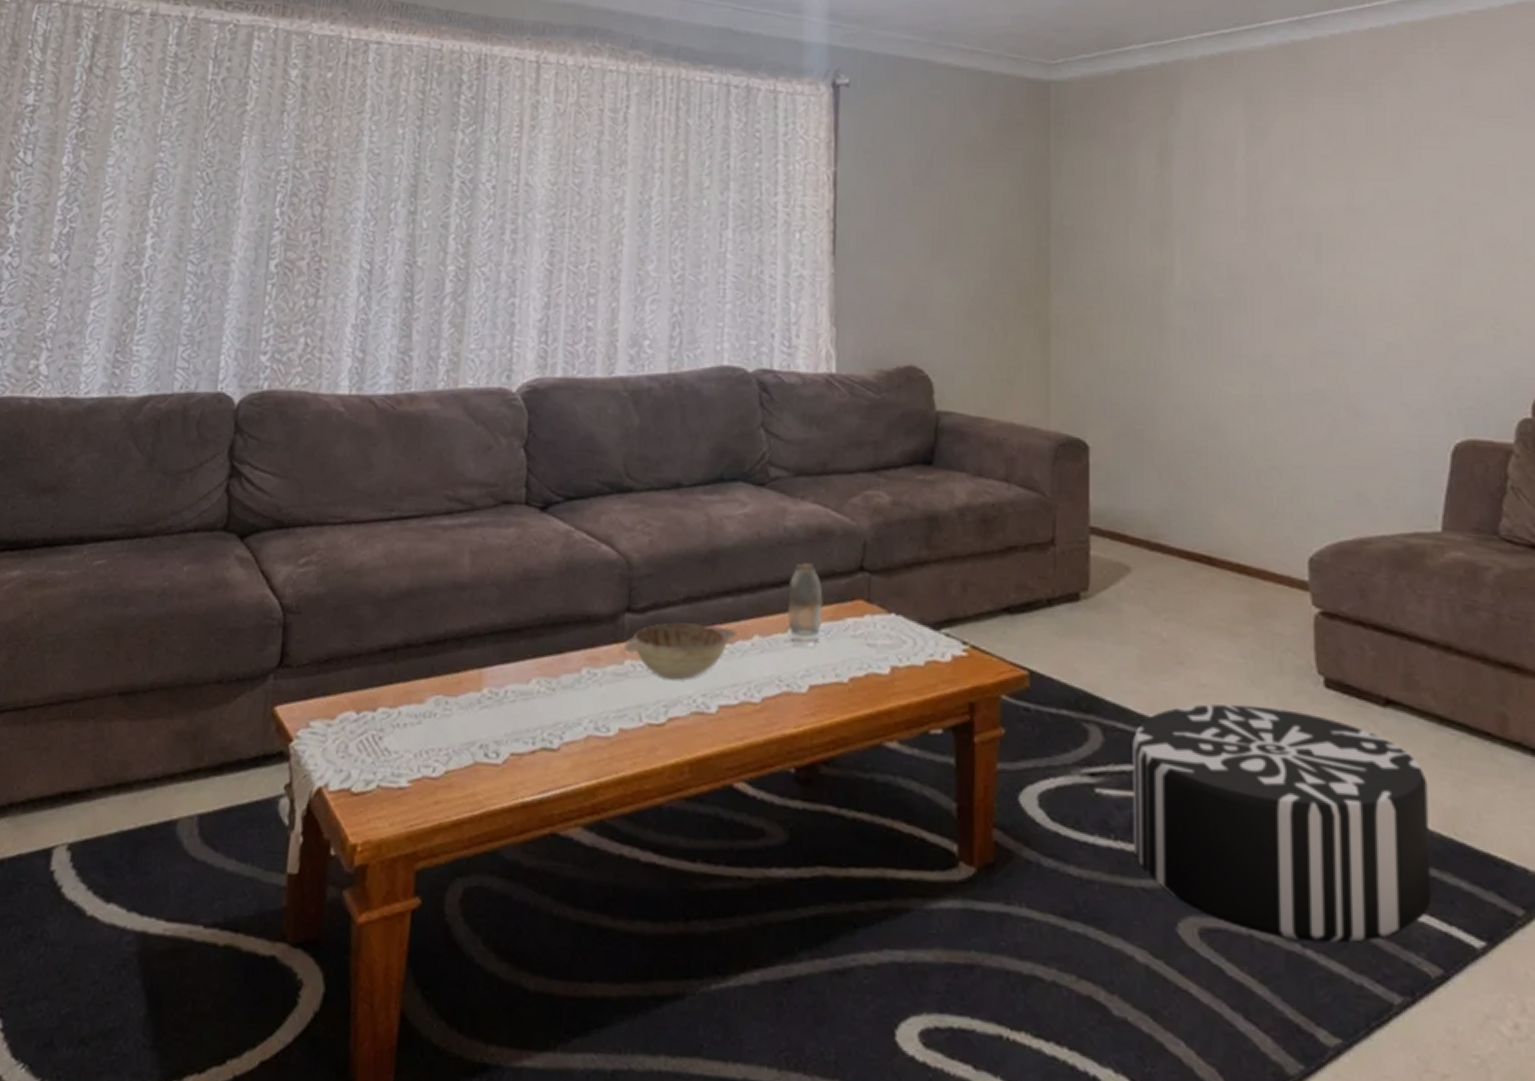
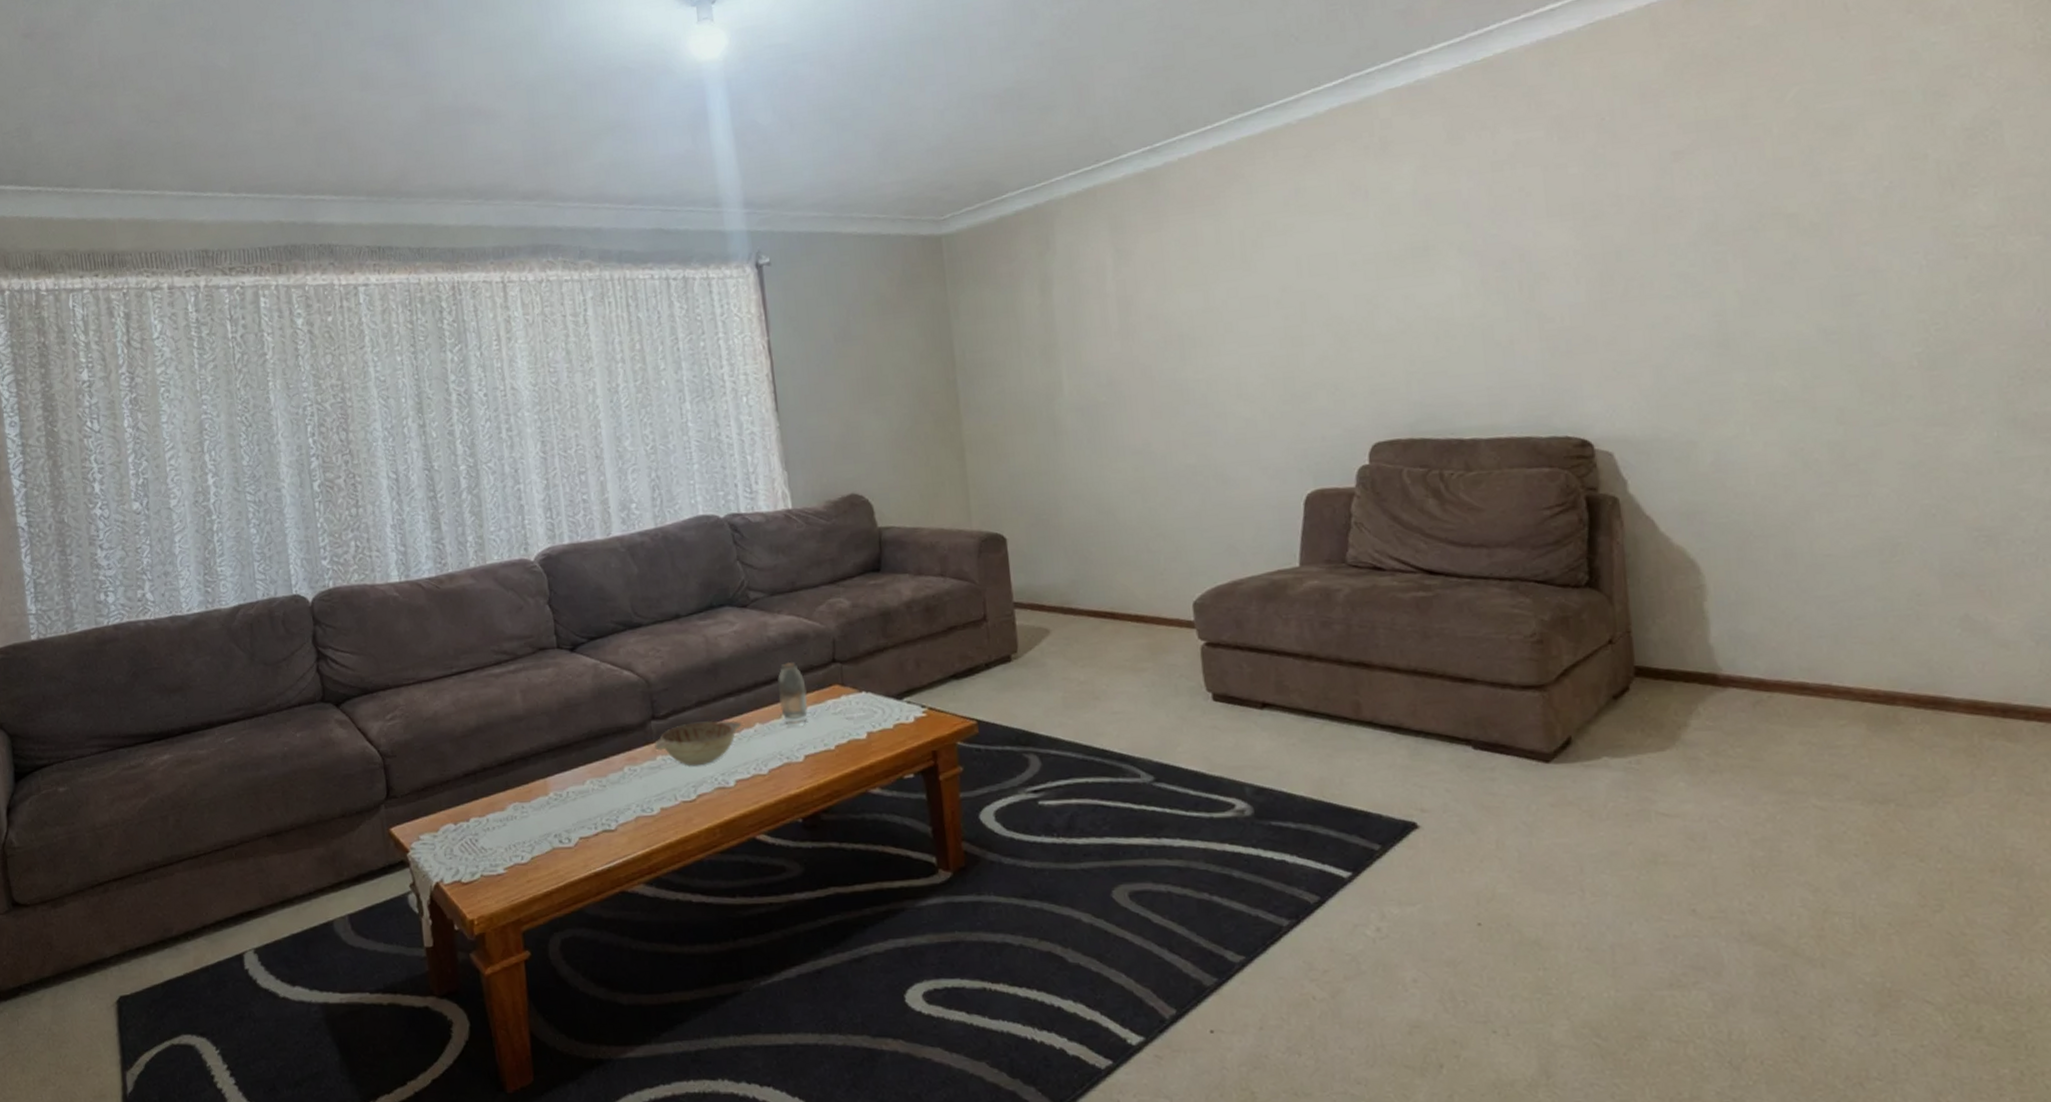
pouf: present [1132,704,1432,943] -> none [1064,722,1307,890]

